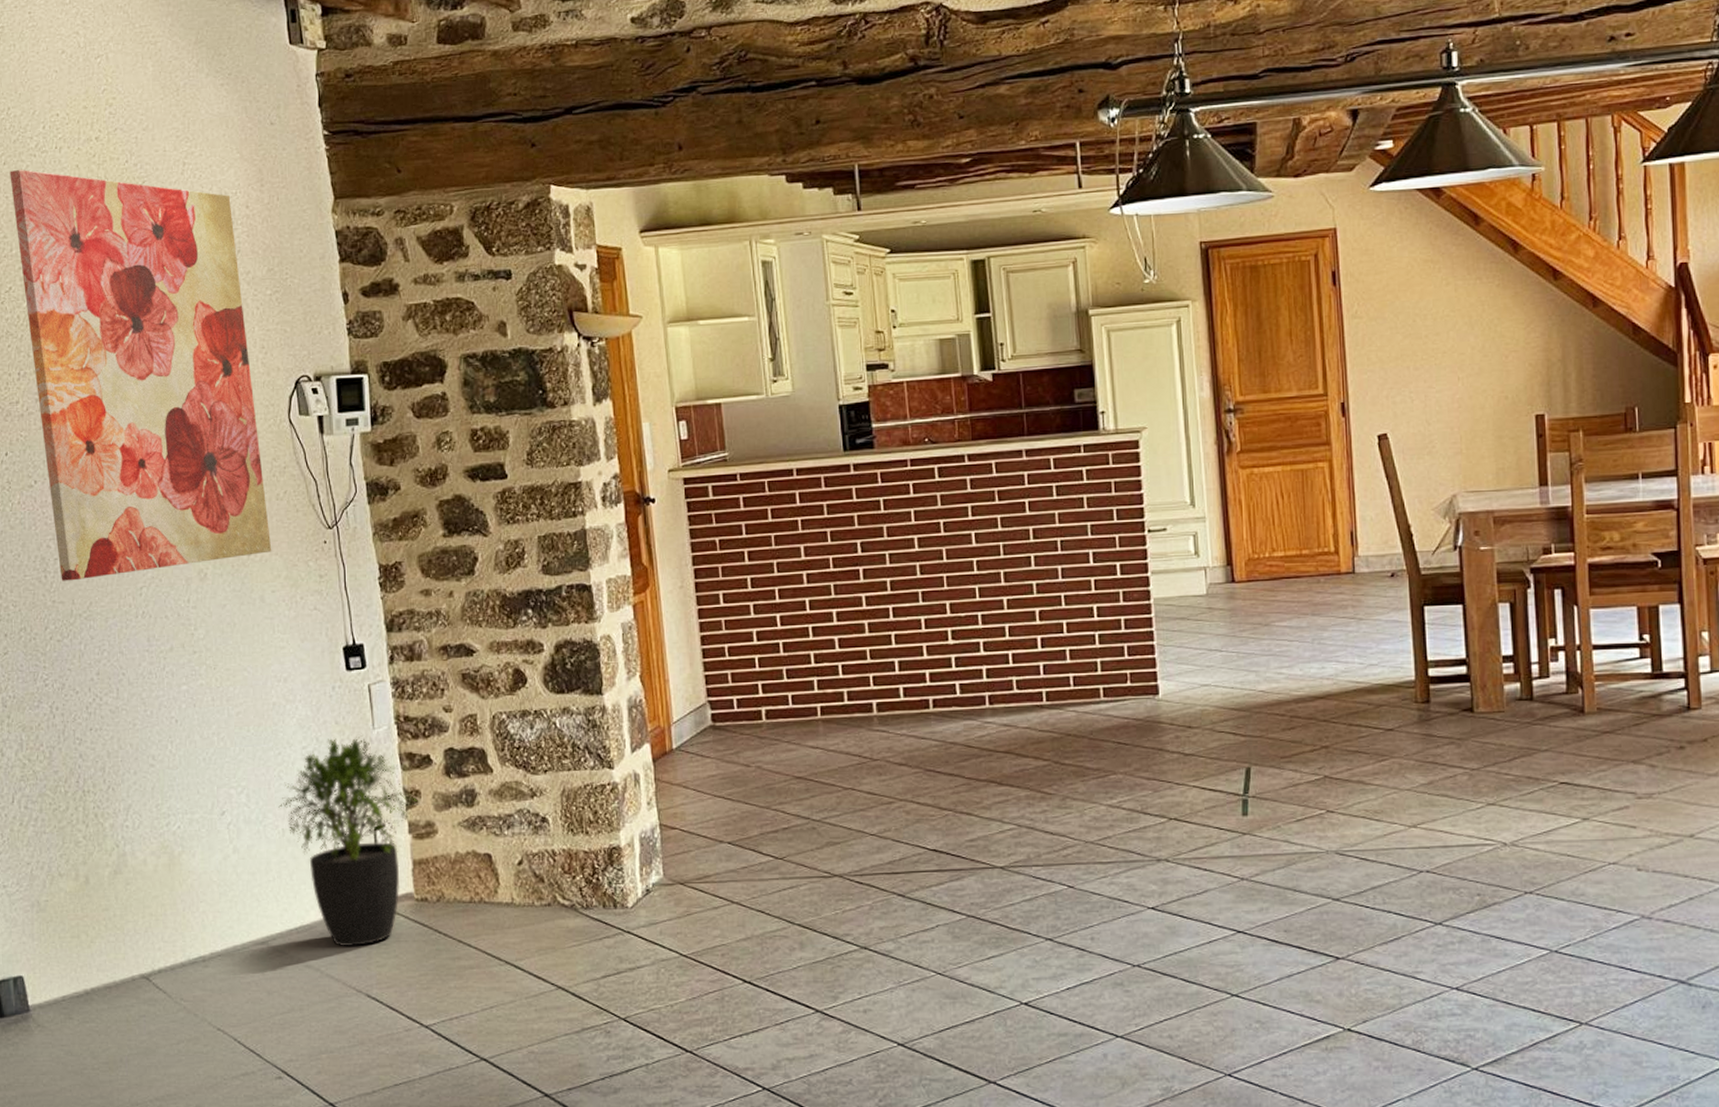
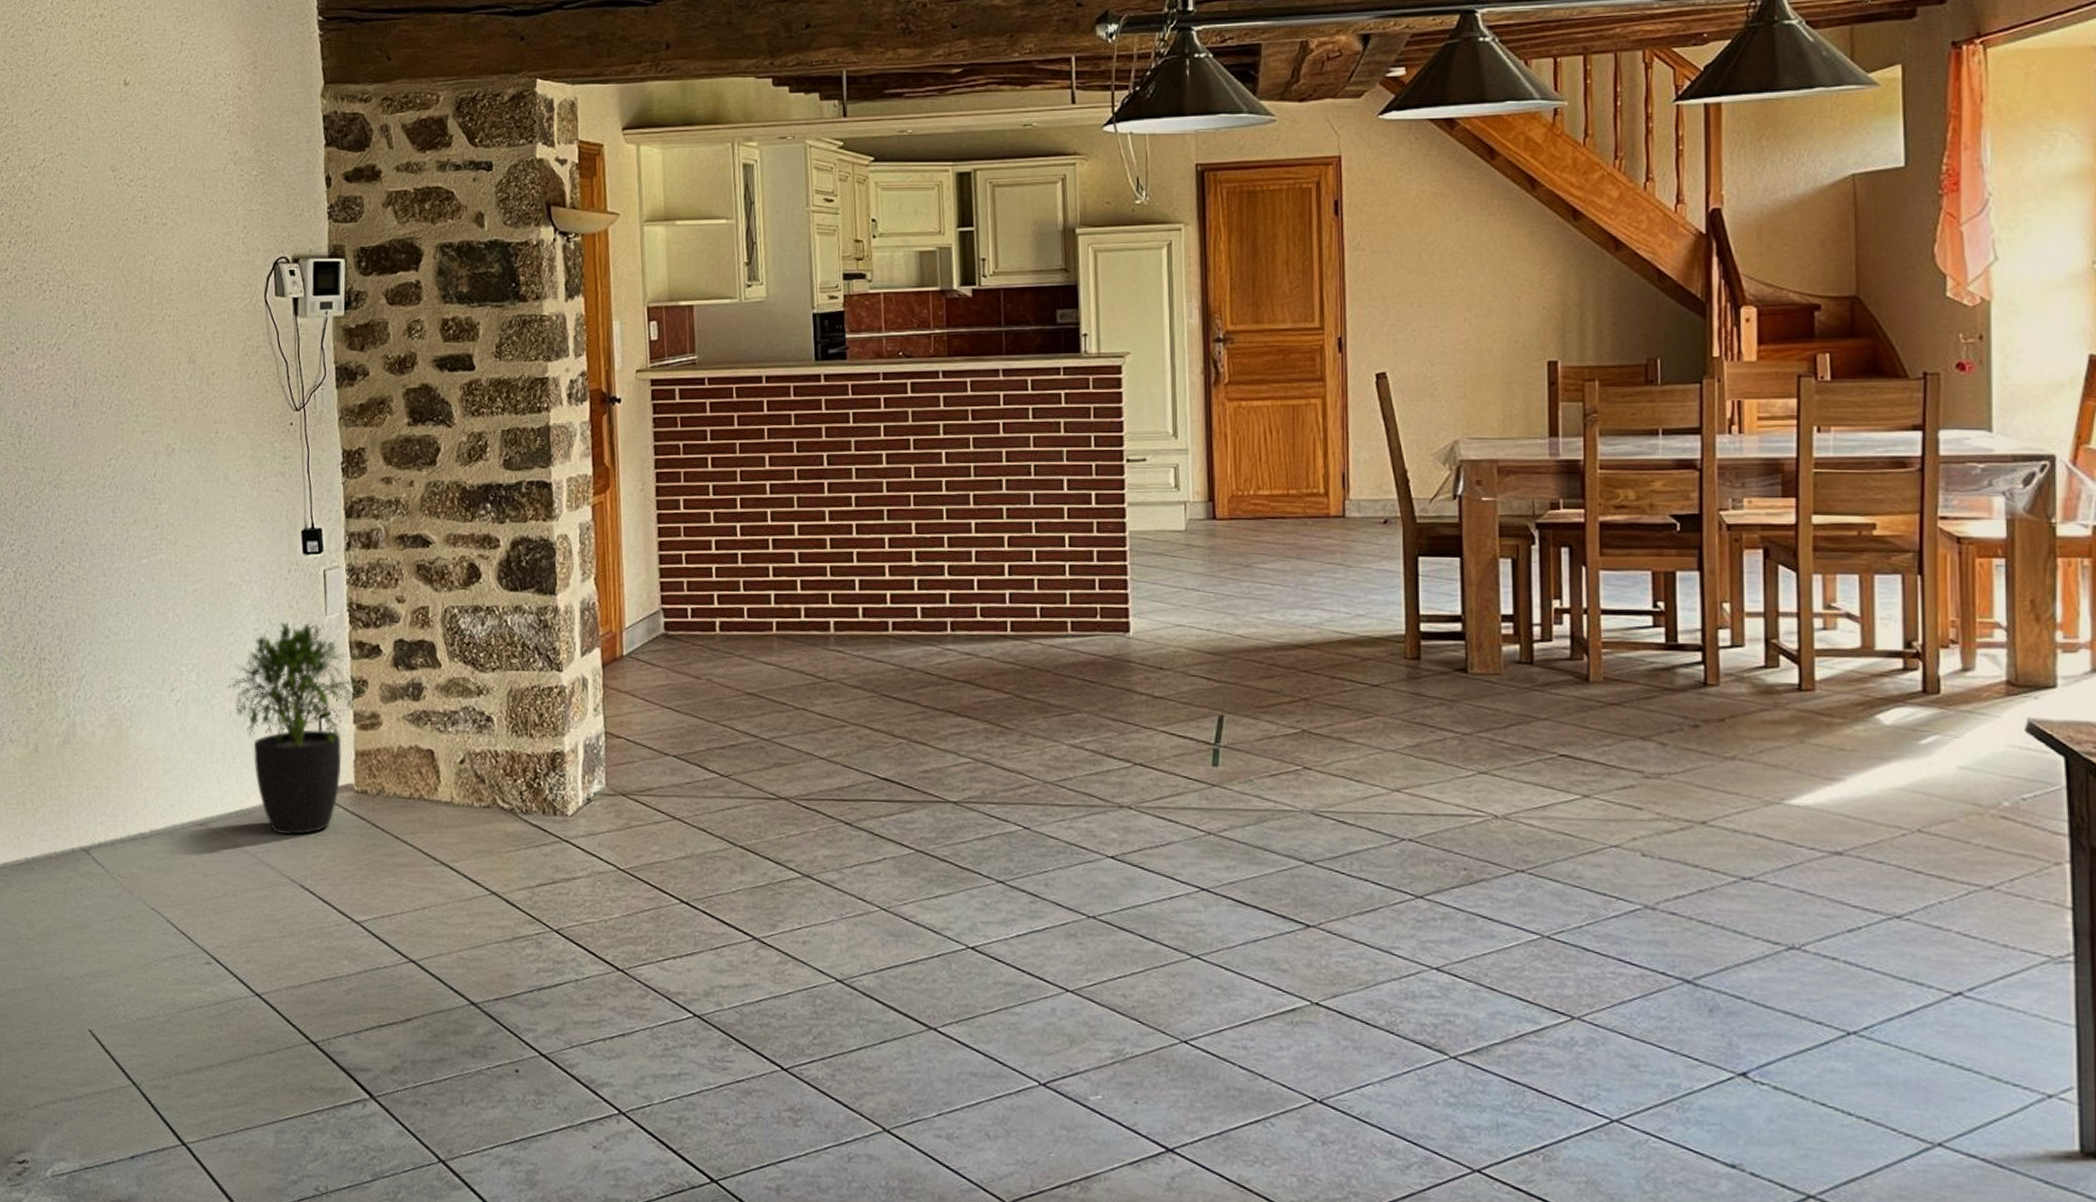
wall art: present [10,169,272,581] -> none [16,42,239,448]

